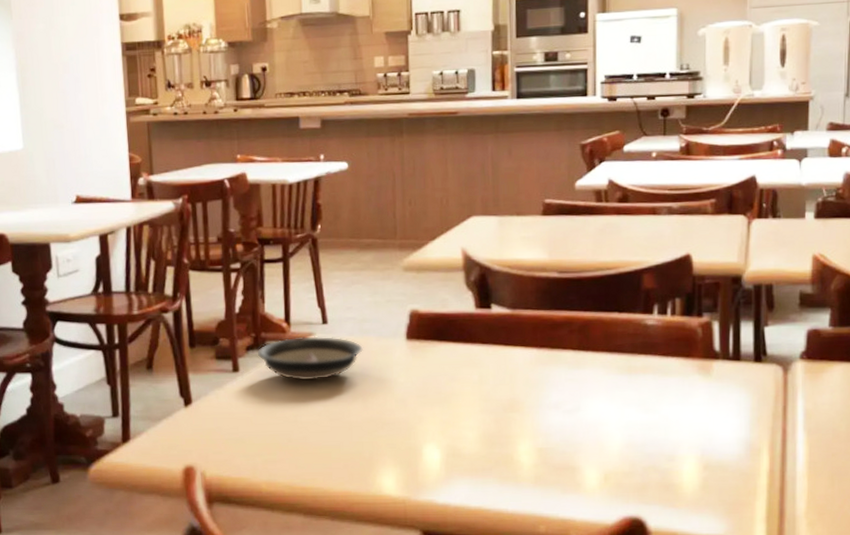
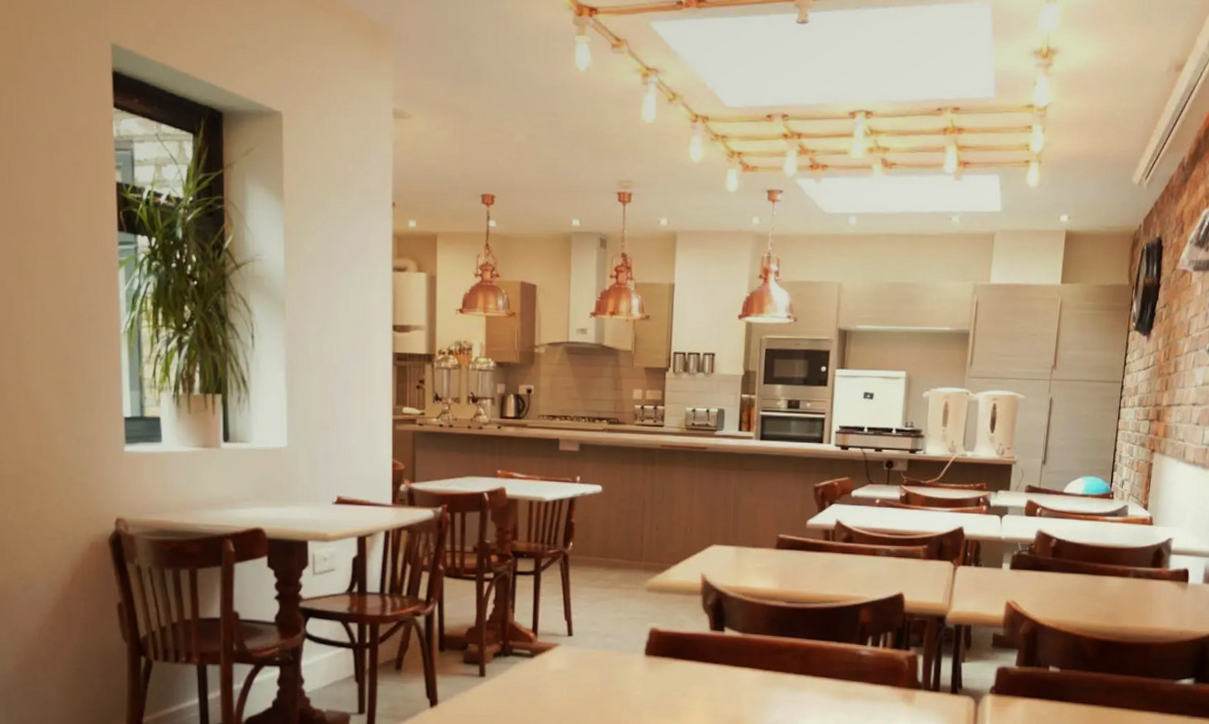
saucer: present [258,336,364,381] -> none [505,647,605,689]

